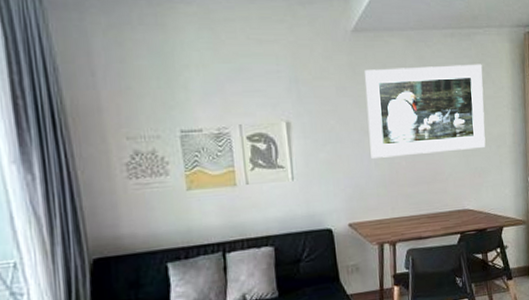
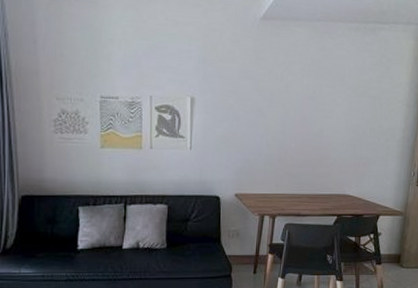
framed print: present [364,64,486,158] -> none [263,55,383,140]

